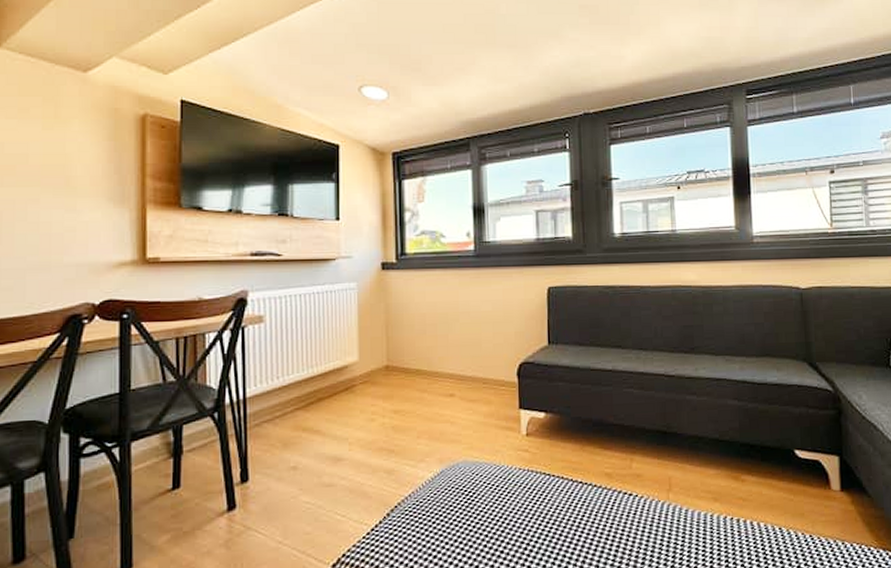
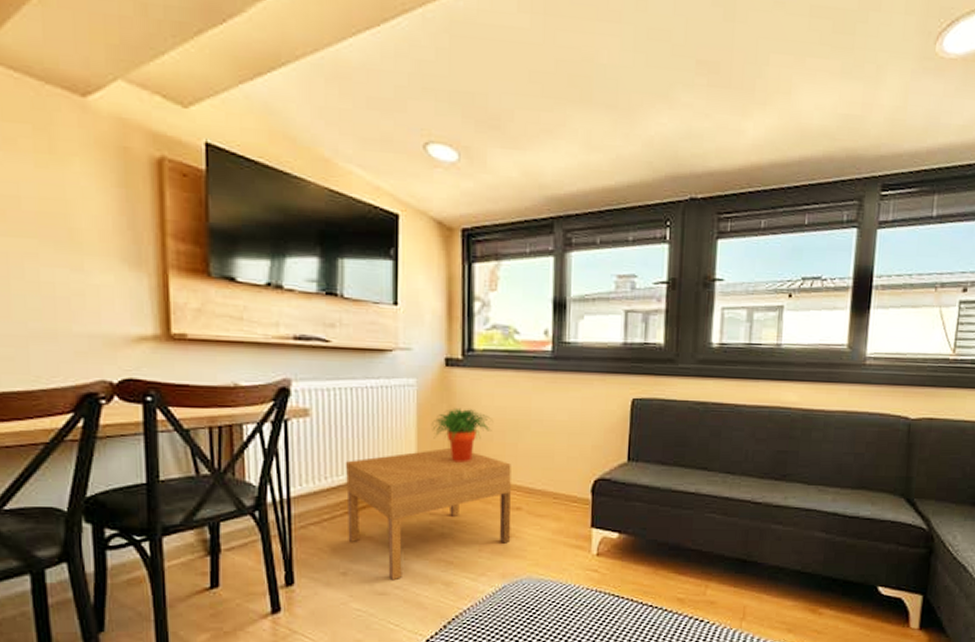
coffee table: none [296,343,446,472] -> present [346,448,511,581]
potted plant: none [371,305,425,356] -> present [432,407,492,463]

